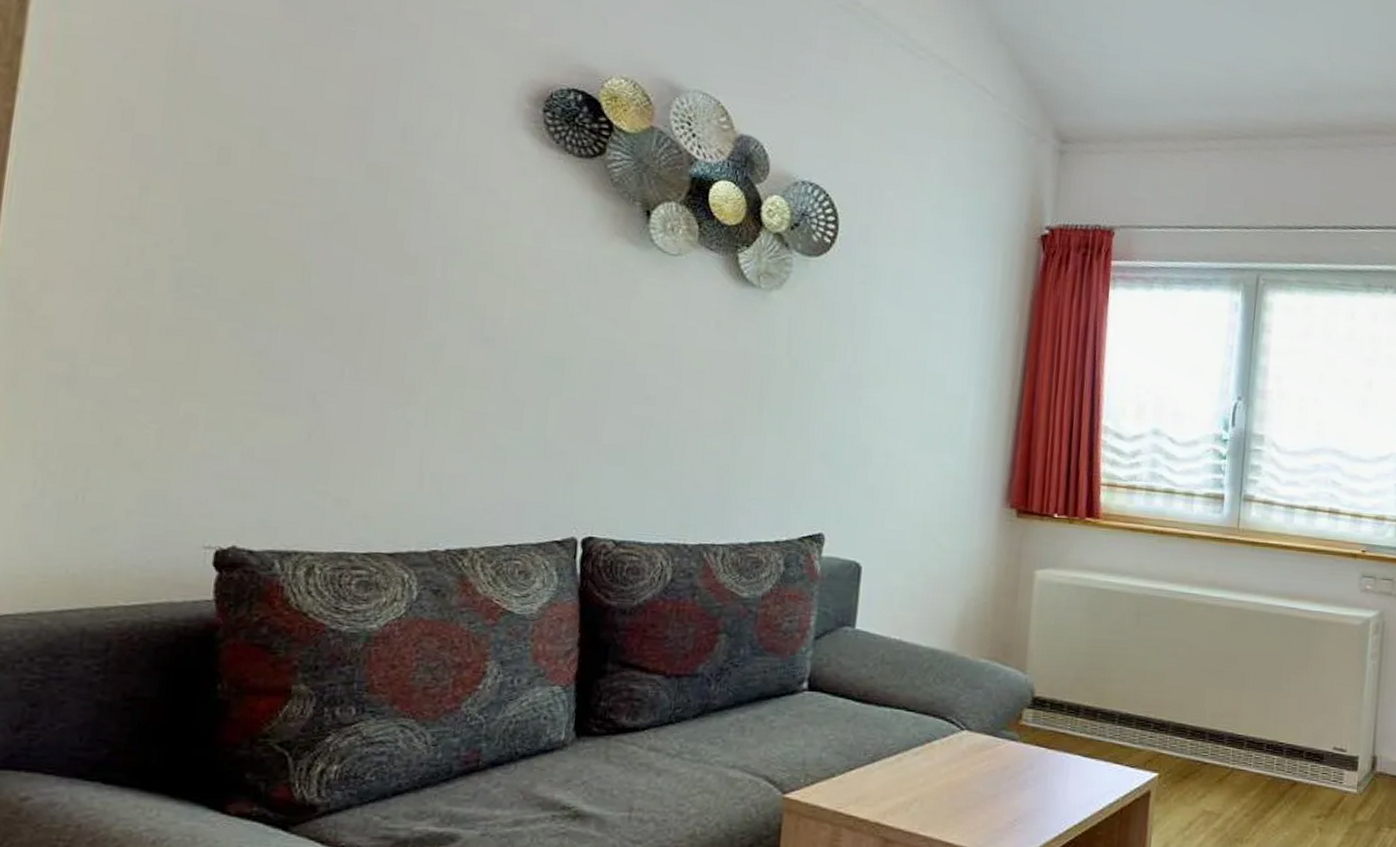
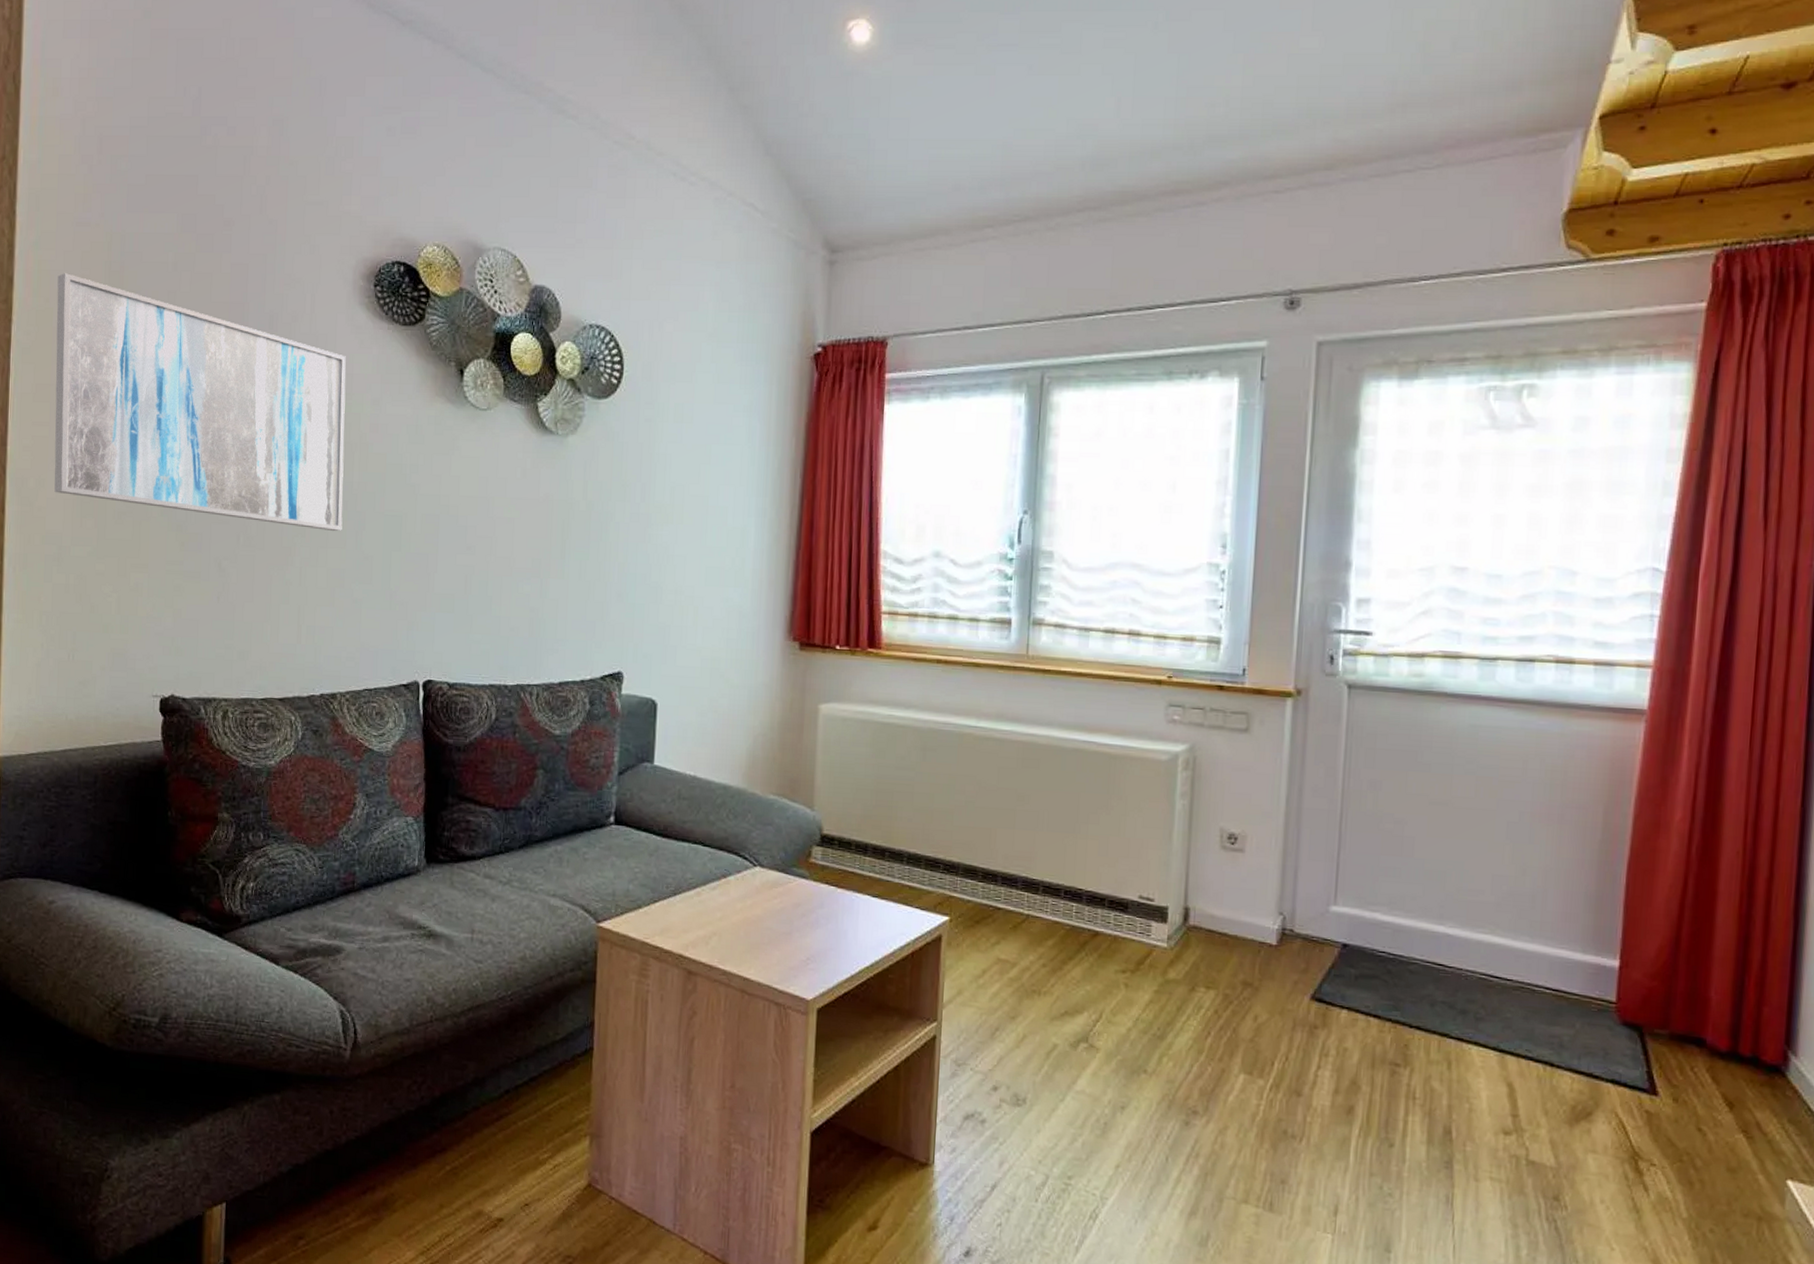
wall art: none [69,43,502,371] -> present [54,273,346,532]

